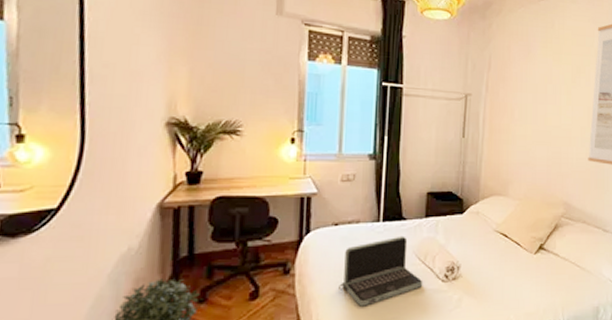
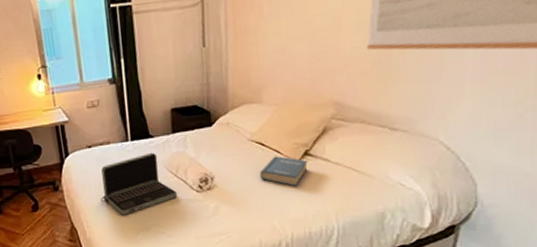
hardback book: none [502,248,542,280] -> present [260,156,308,187]

